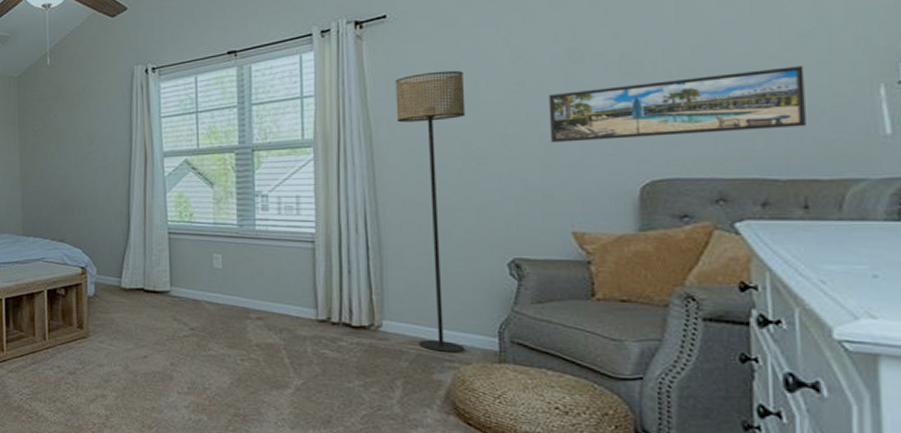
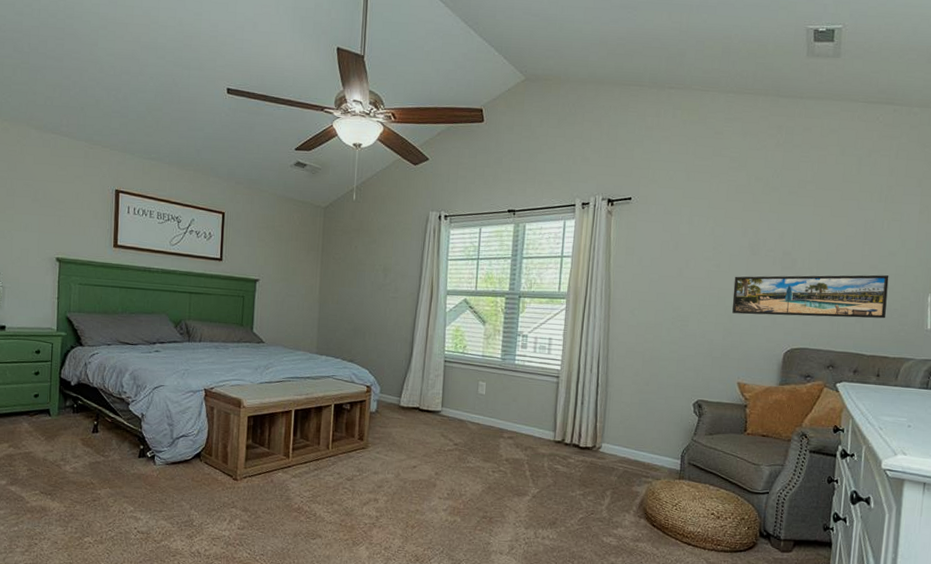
floor lamp: present [395,70,466,353] -> none [626,248,680,470]

